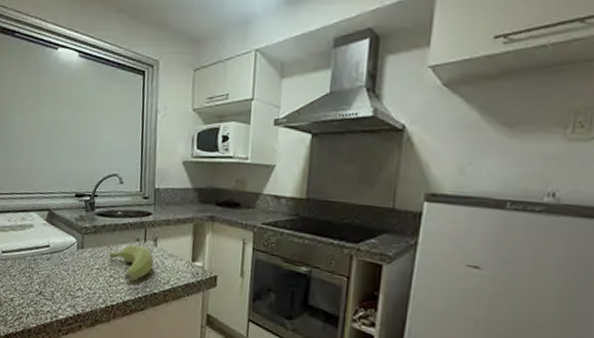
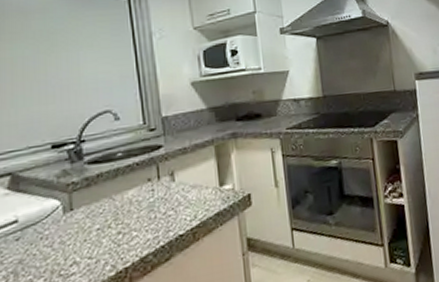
banana: present [109,245,153,281] -> none [111,185,173,232]

